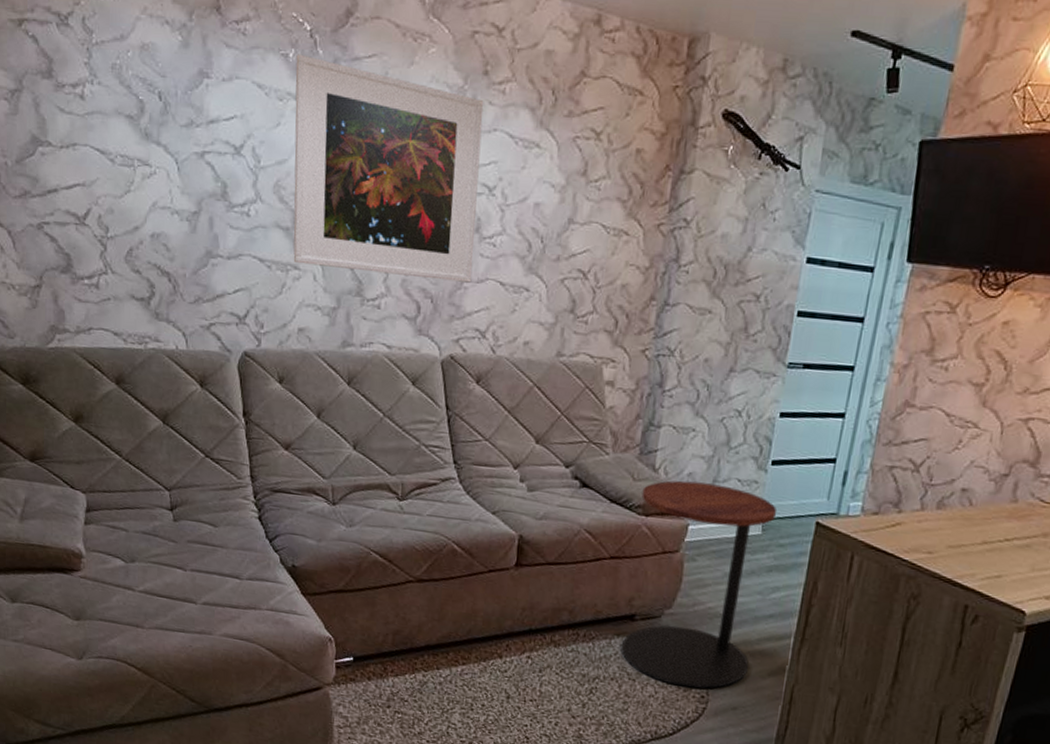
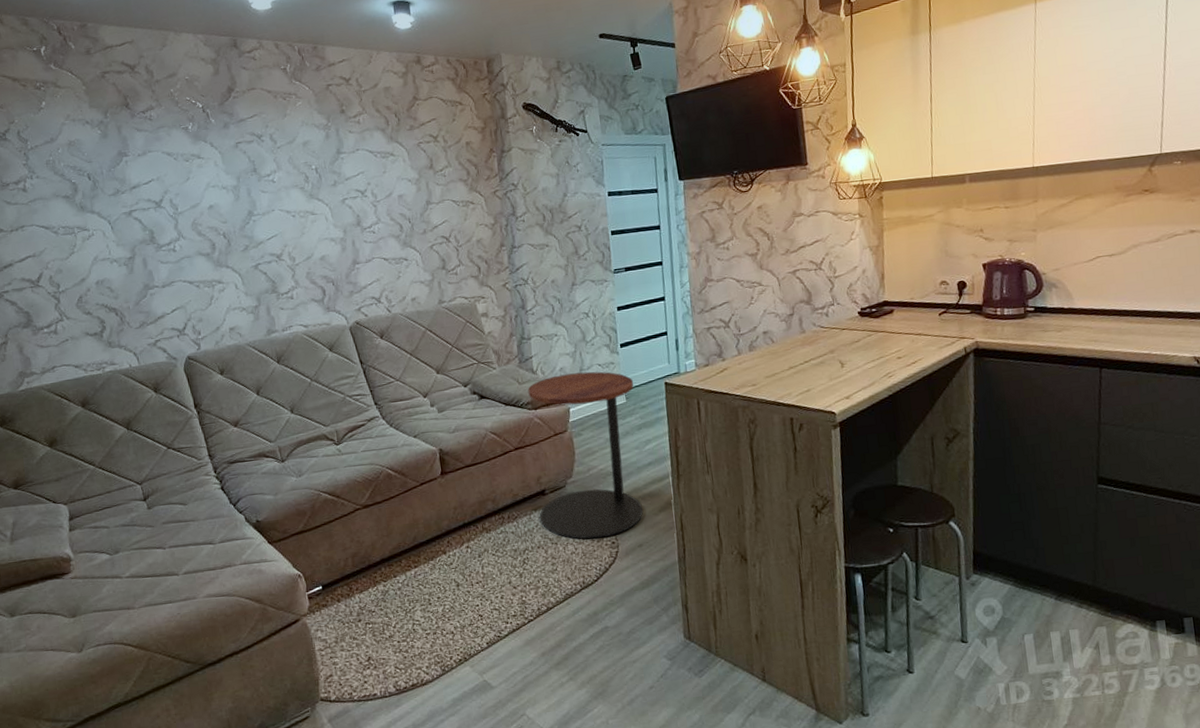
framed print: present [293,54,484,283] -> none [194,125,362,279]

